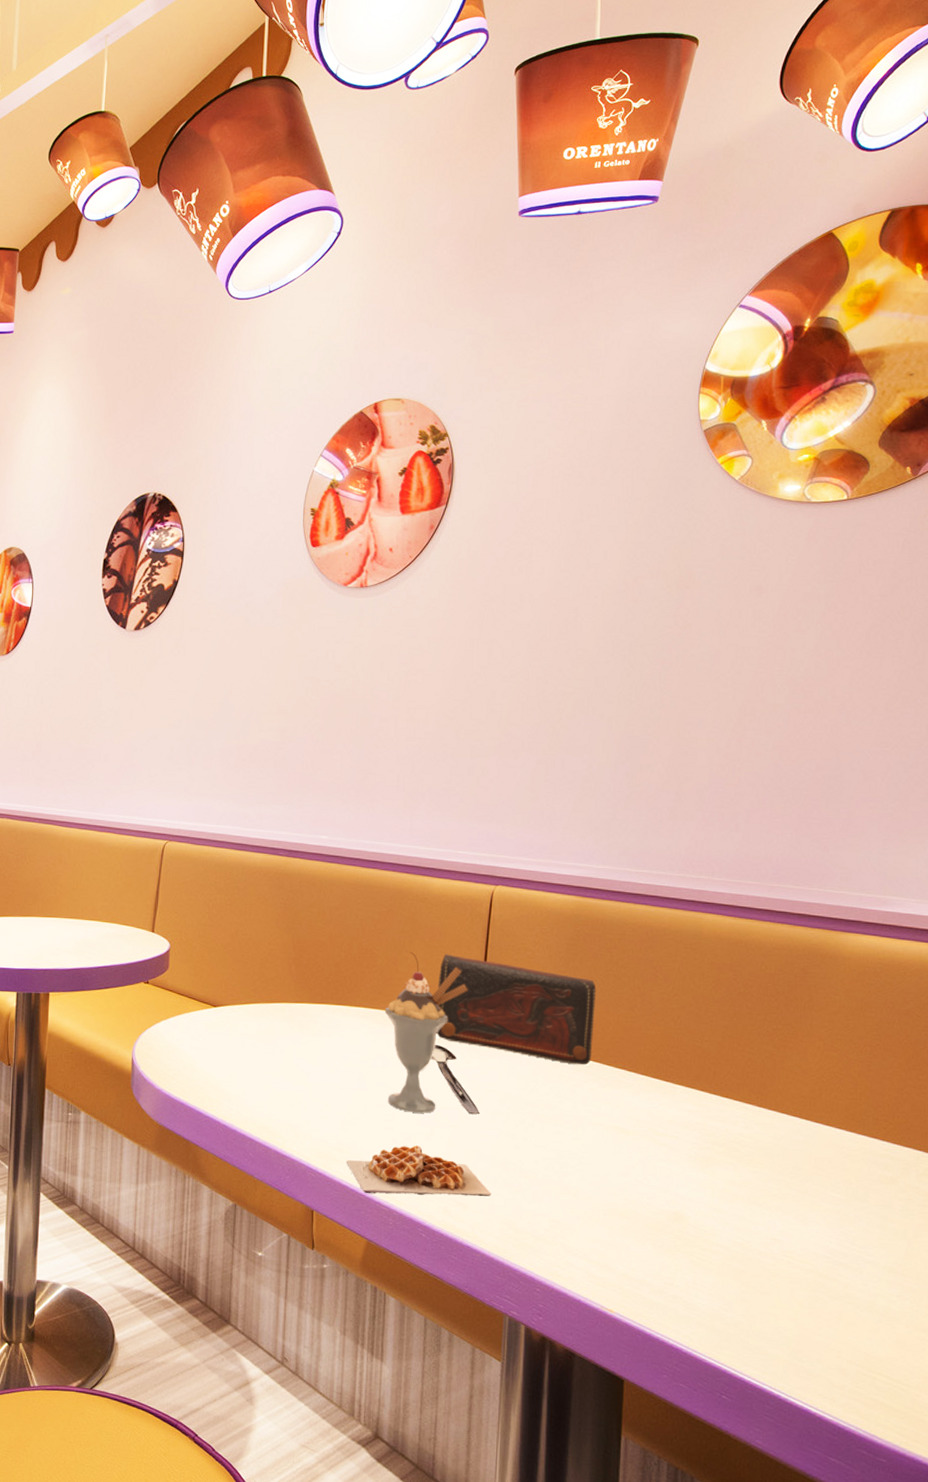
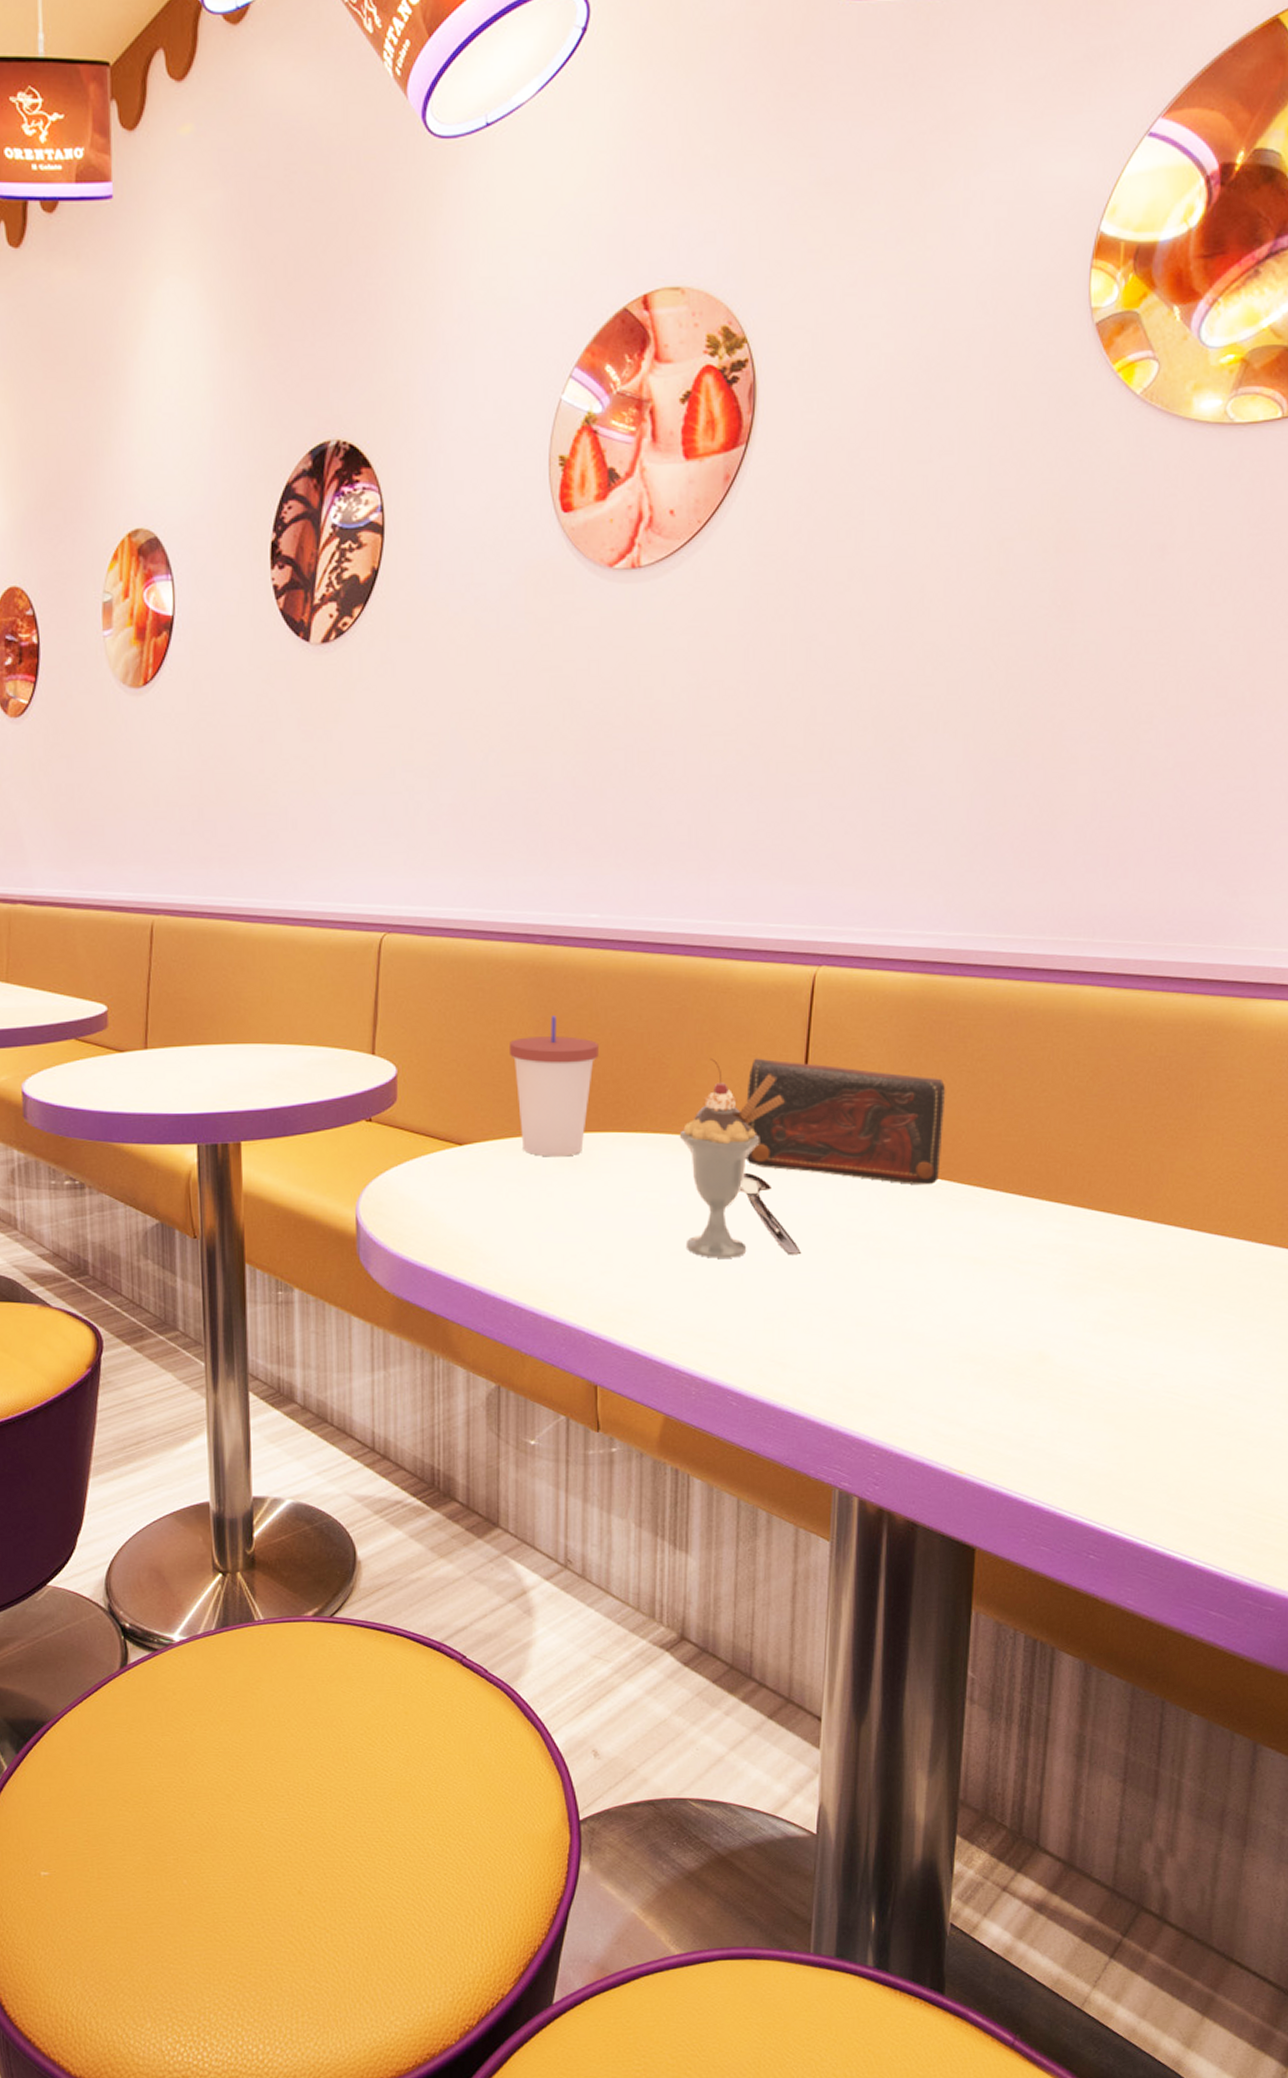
cup: none [256,911,324,1022] -> present [510,1016,599,1157]
waffle: present [345,1145,491,1197] -> none [635,1298,816,1361]

